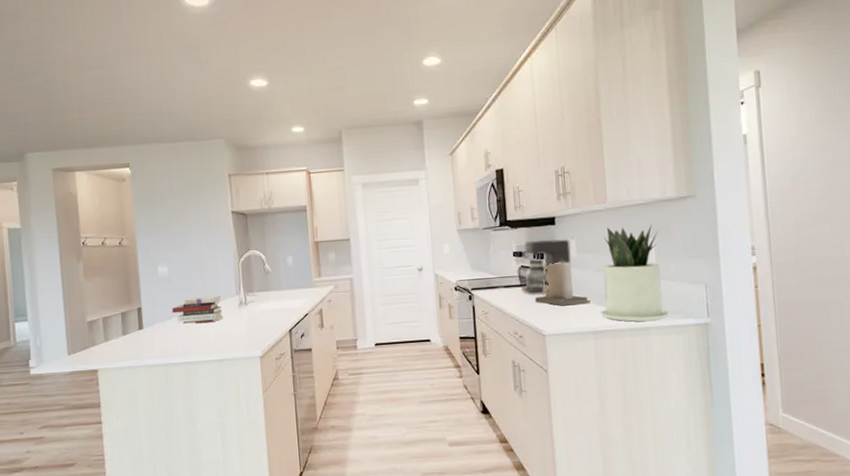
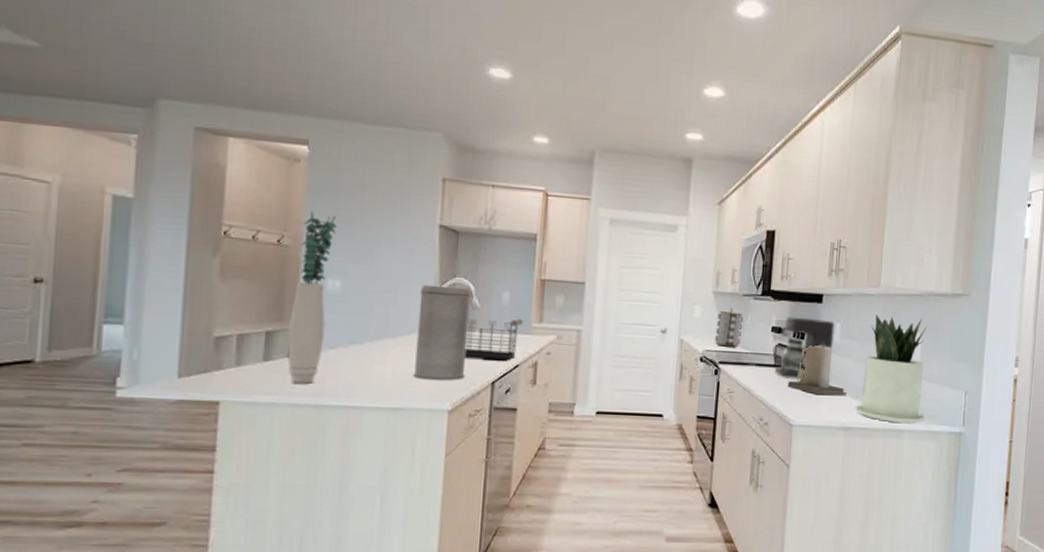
vase: none [135,217,162,349] -> present [287,211,337,384]
books: present [172,295,224,324] -> none [339,324,408,361]
canister: none [225,257,268,335] -> present [413,284,472,381]
dish rack: none [263,276,306,314] -> present [465,319,523,361]
spice rack: none [464,240,488,276] -> present [714,306,744,348]

